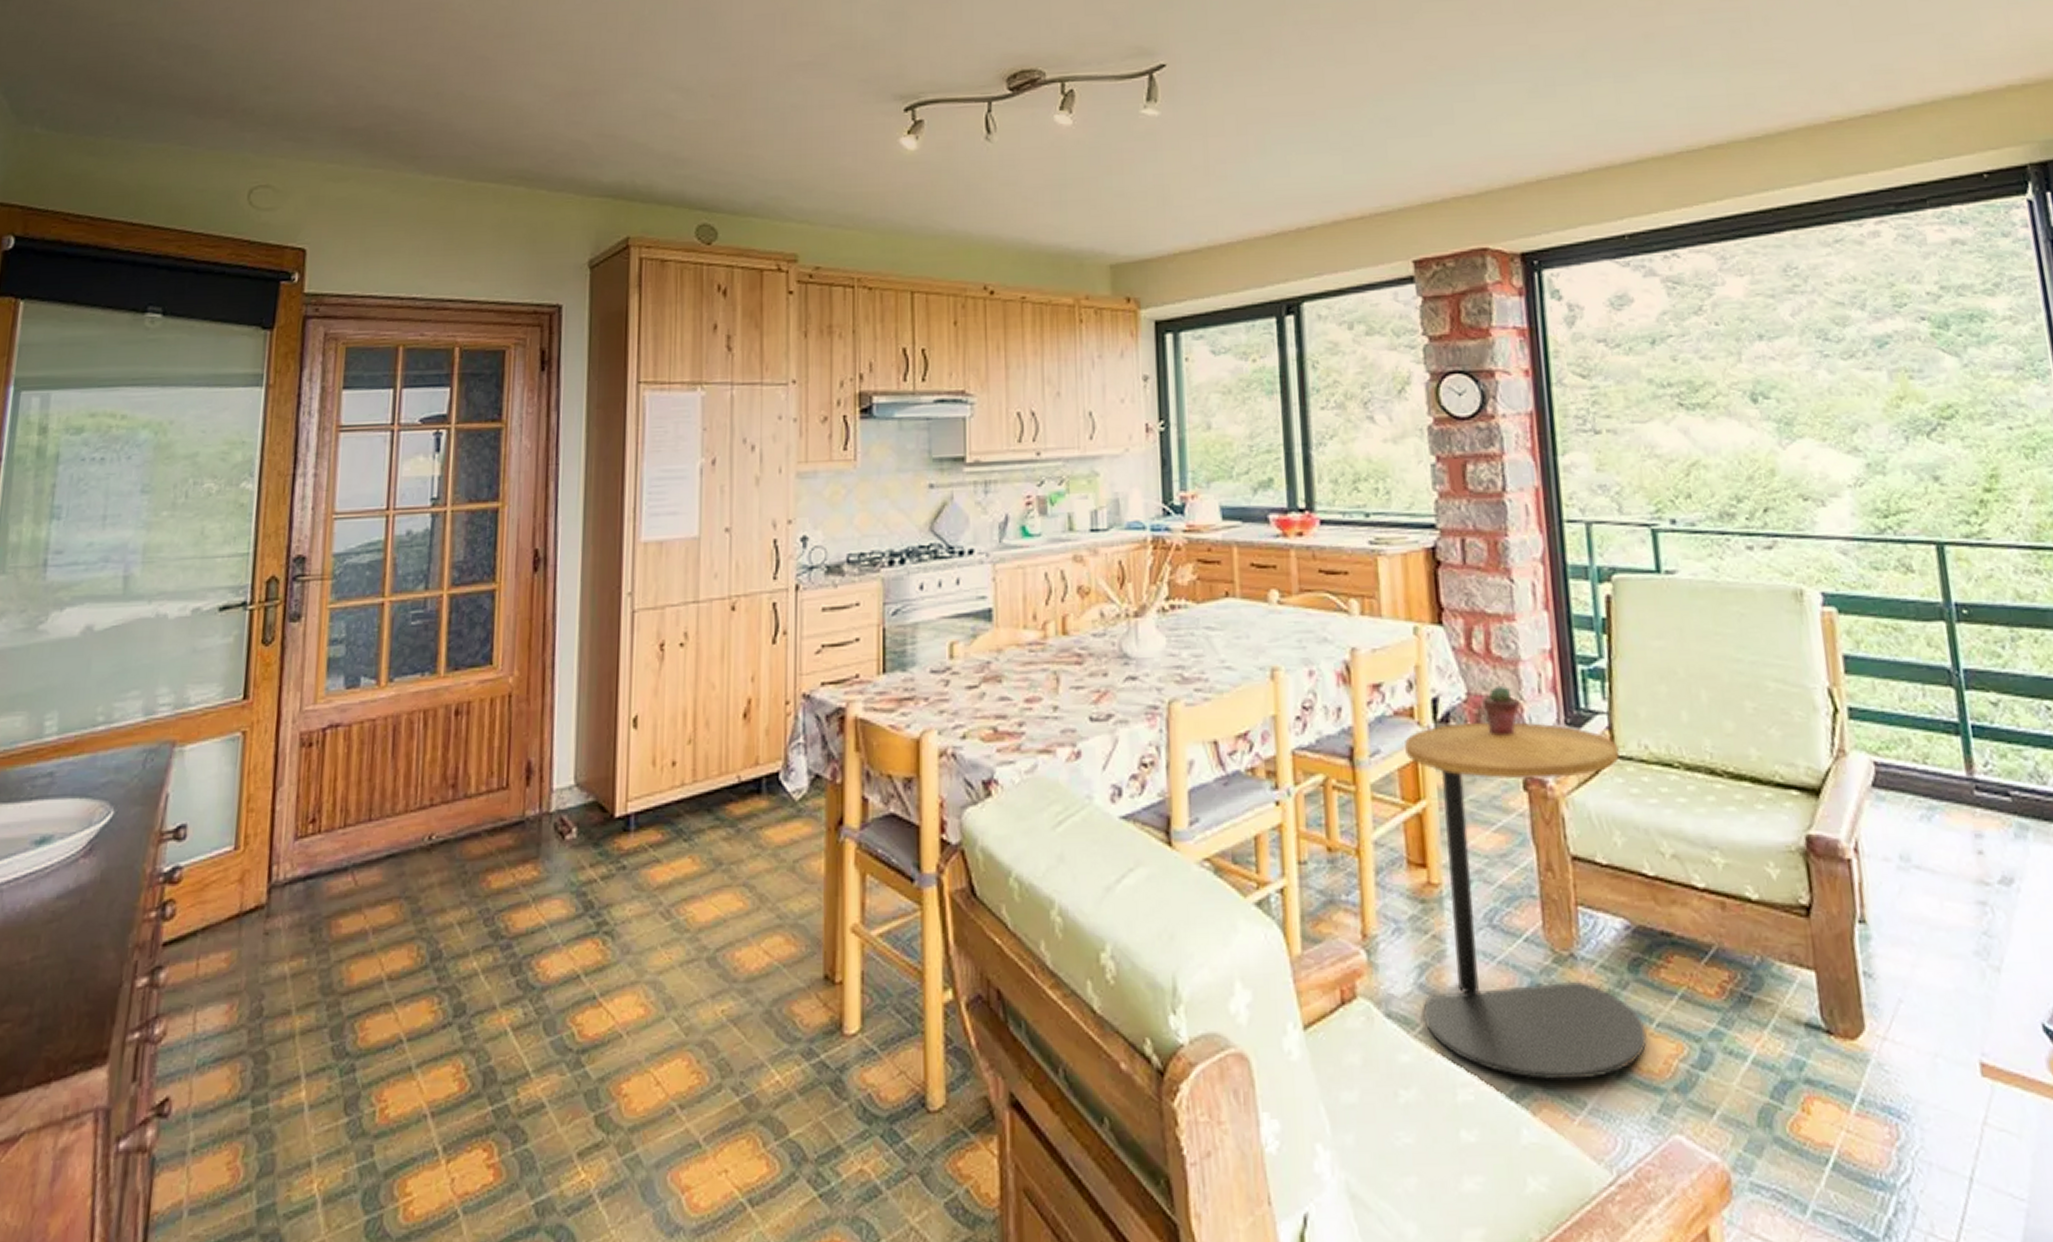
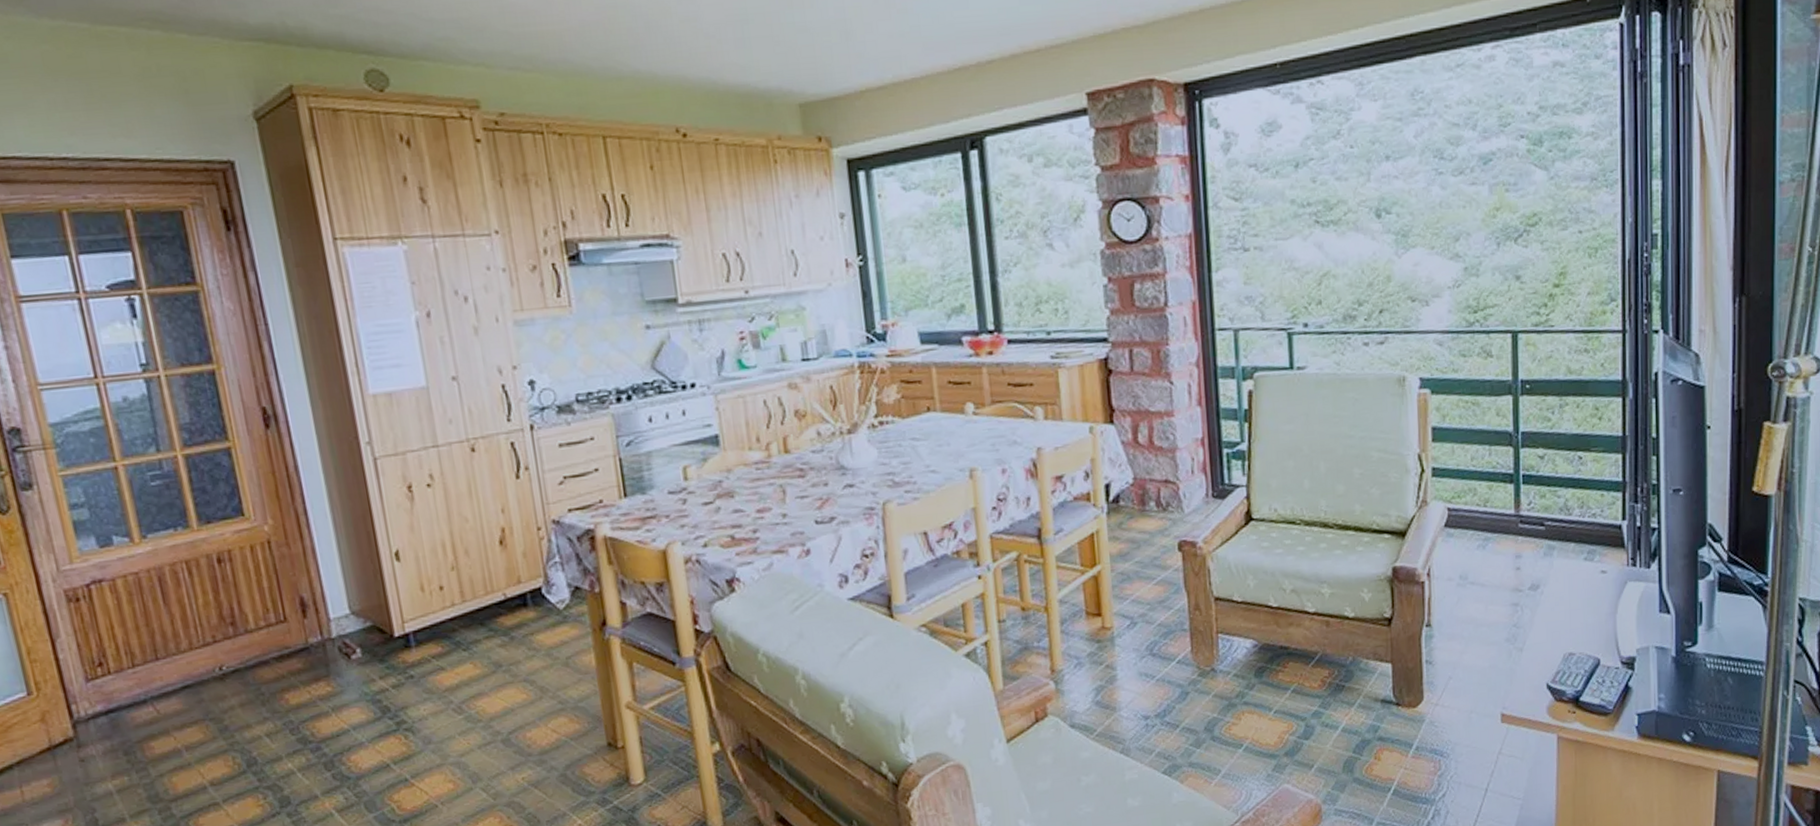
side table: present [1405,722,1647,1081] -> none [1083,497,1267,759]
potted succulent: present [1482,685,1521,736] -> none [1146,470,1177,510]

